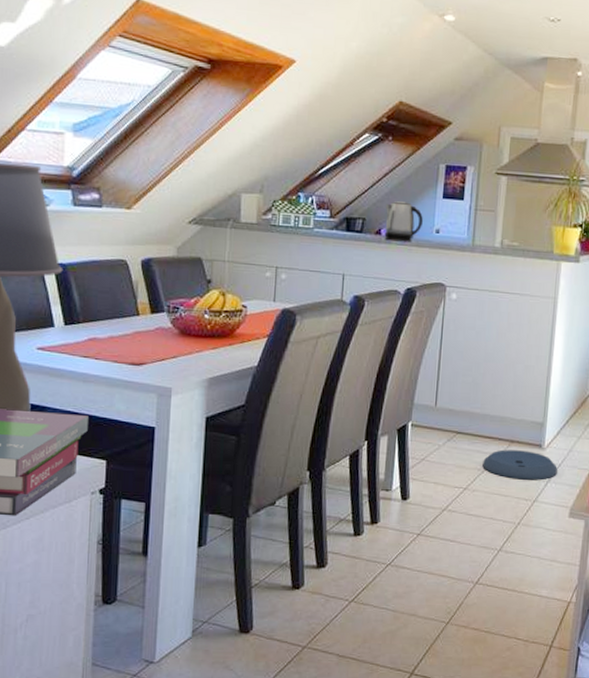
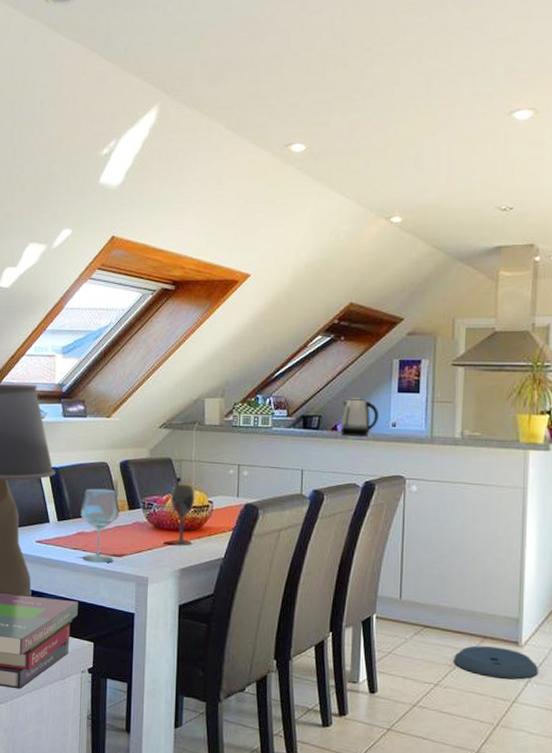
wine glass: none [93,288,141,373] -> present [80,488,120,564]
wine glass: none [197,286,227,353] -> present [170,484,195,545]

